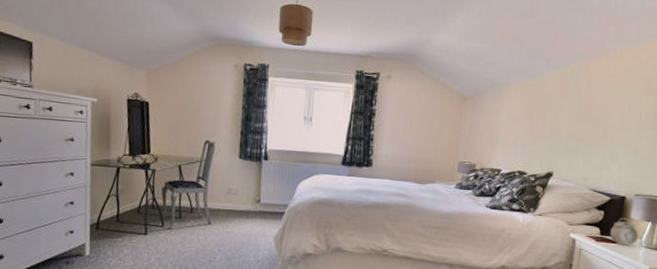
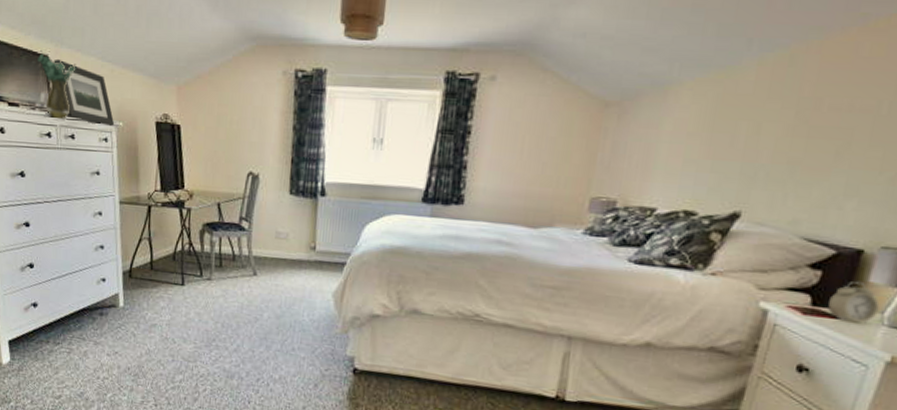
vase: none [21,37,58,95] -> present [37,50,77,120]
picture frame: none [37,44,91,101] -> present [54,58,115,126]

